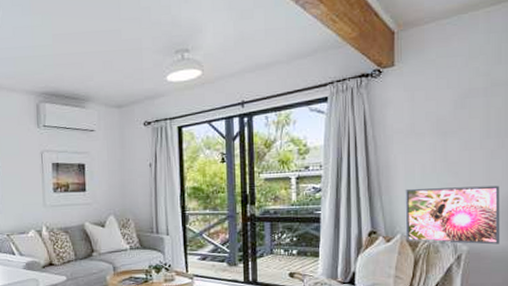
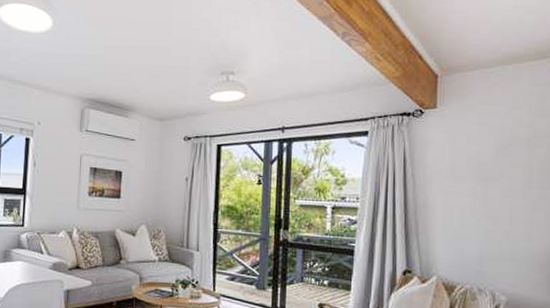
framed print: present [405,185,500,245] -> none [441,230,541,298]

